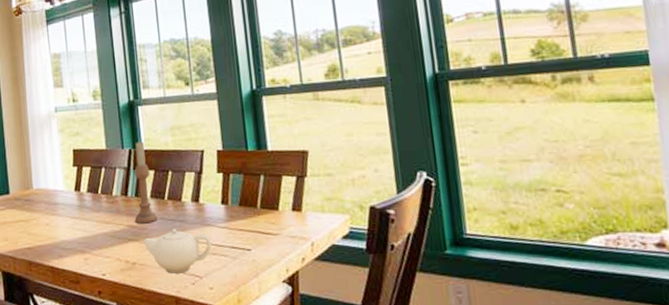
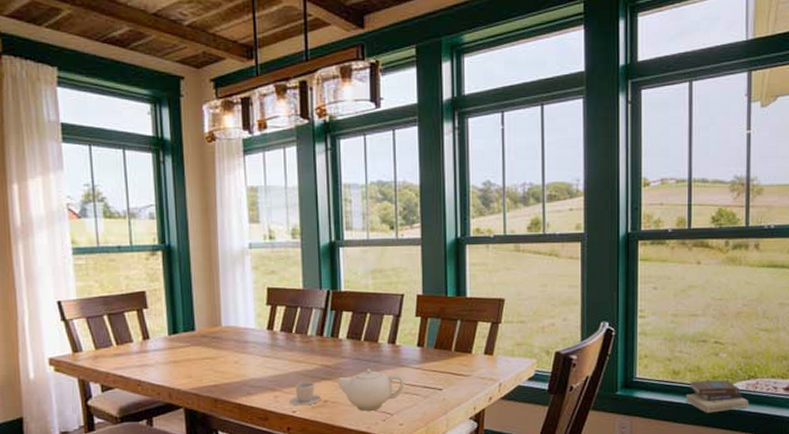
teacup: none [99,243,129,269] -> present [290,381,321,406]
candlestick: present [134,141,157,224] -> none [328,283,352,364]
books: none [529,235,613,276] -> present [685,380,749,414]

